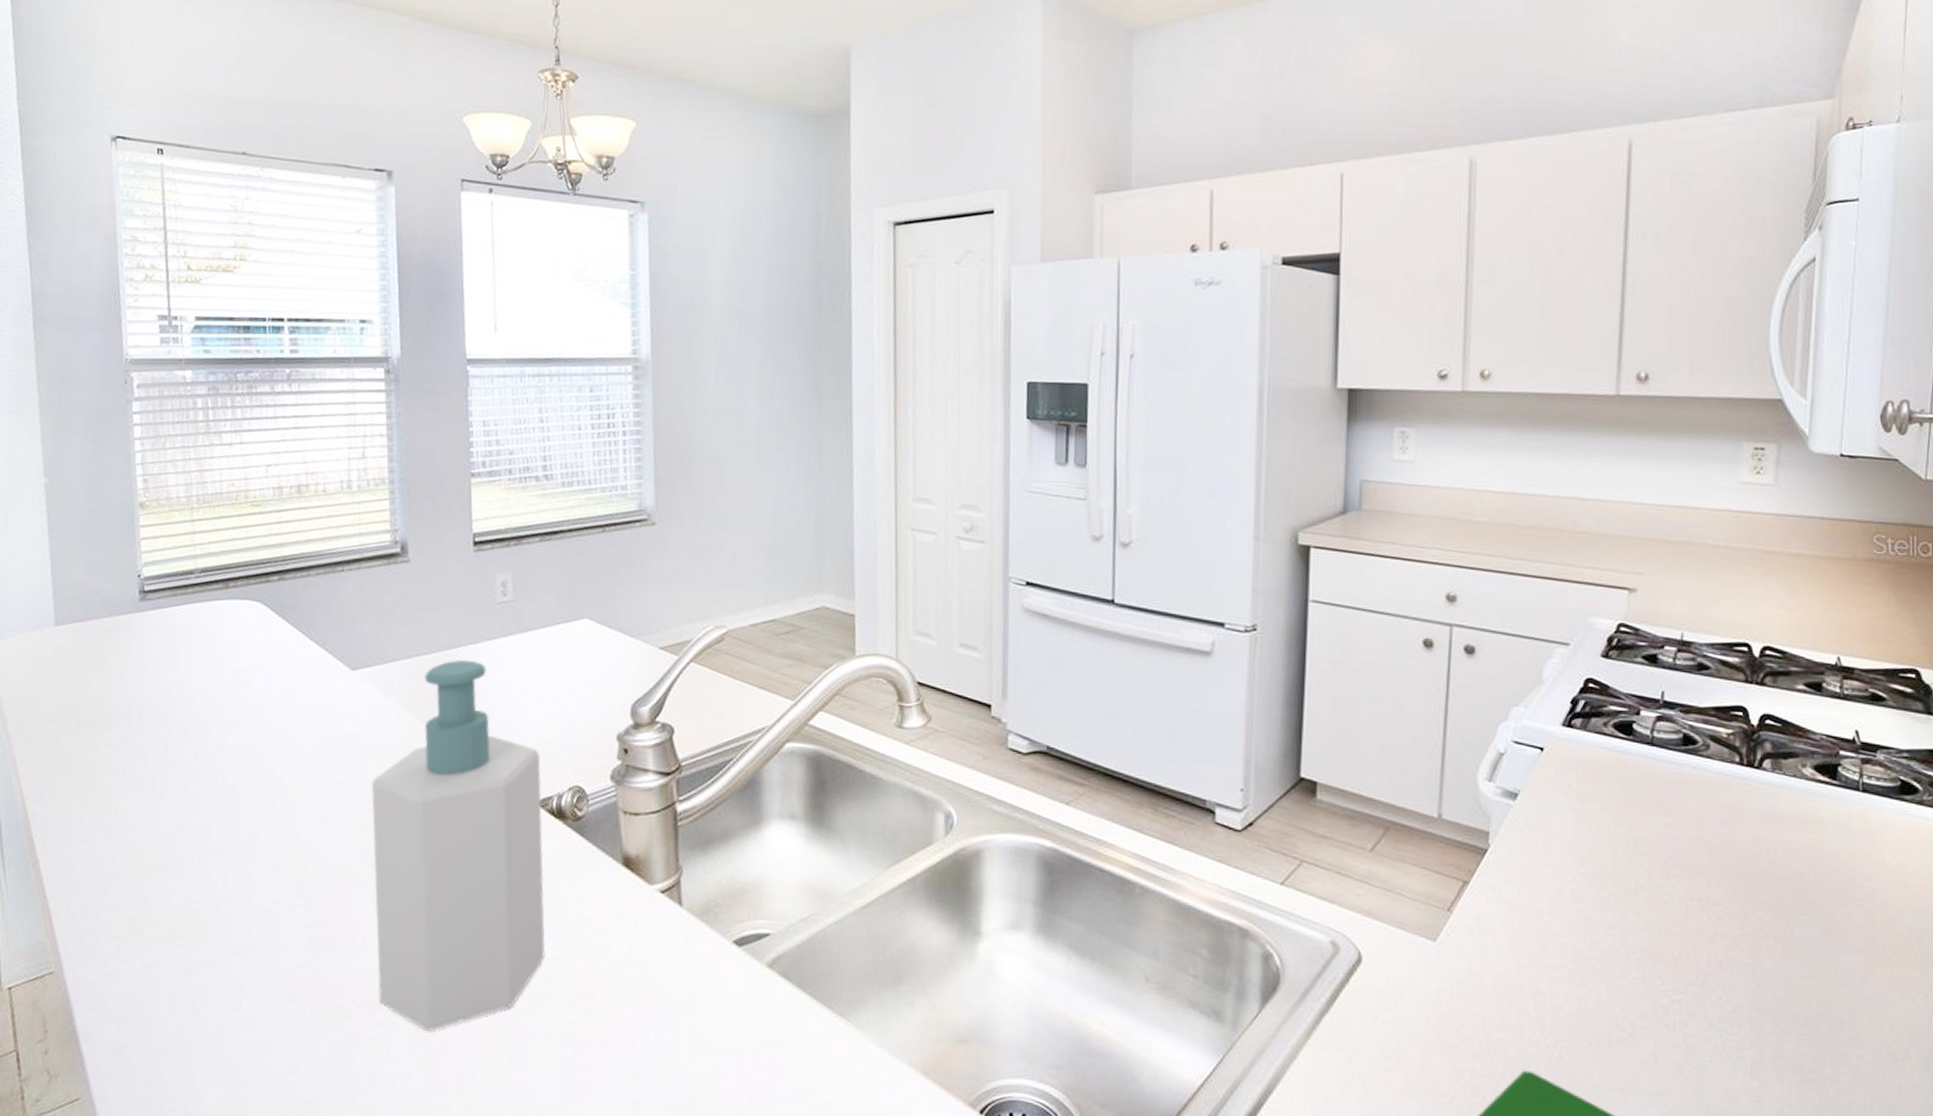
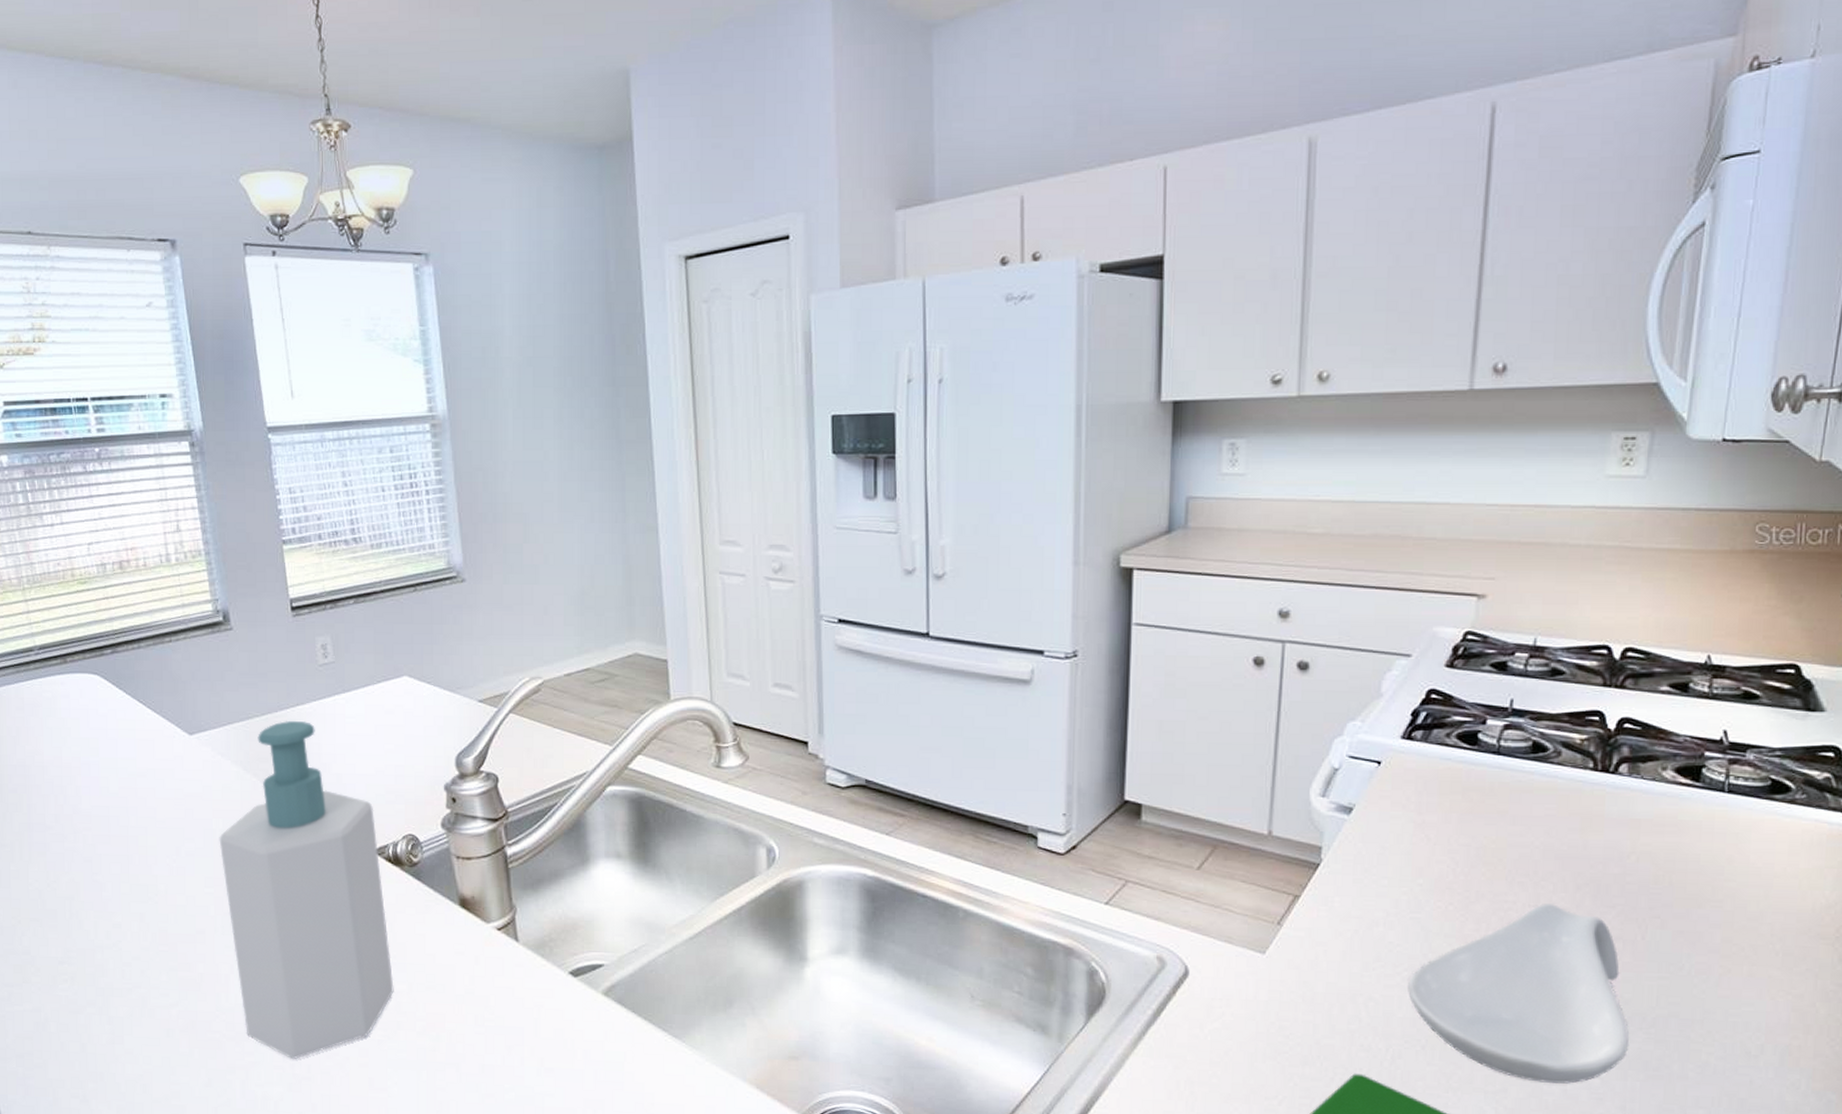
spoon rest: none [1573,897,1784,1086] -> present [1408,904,1630,1084]

